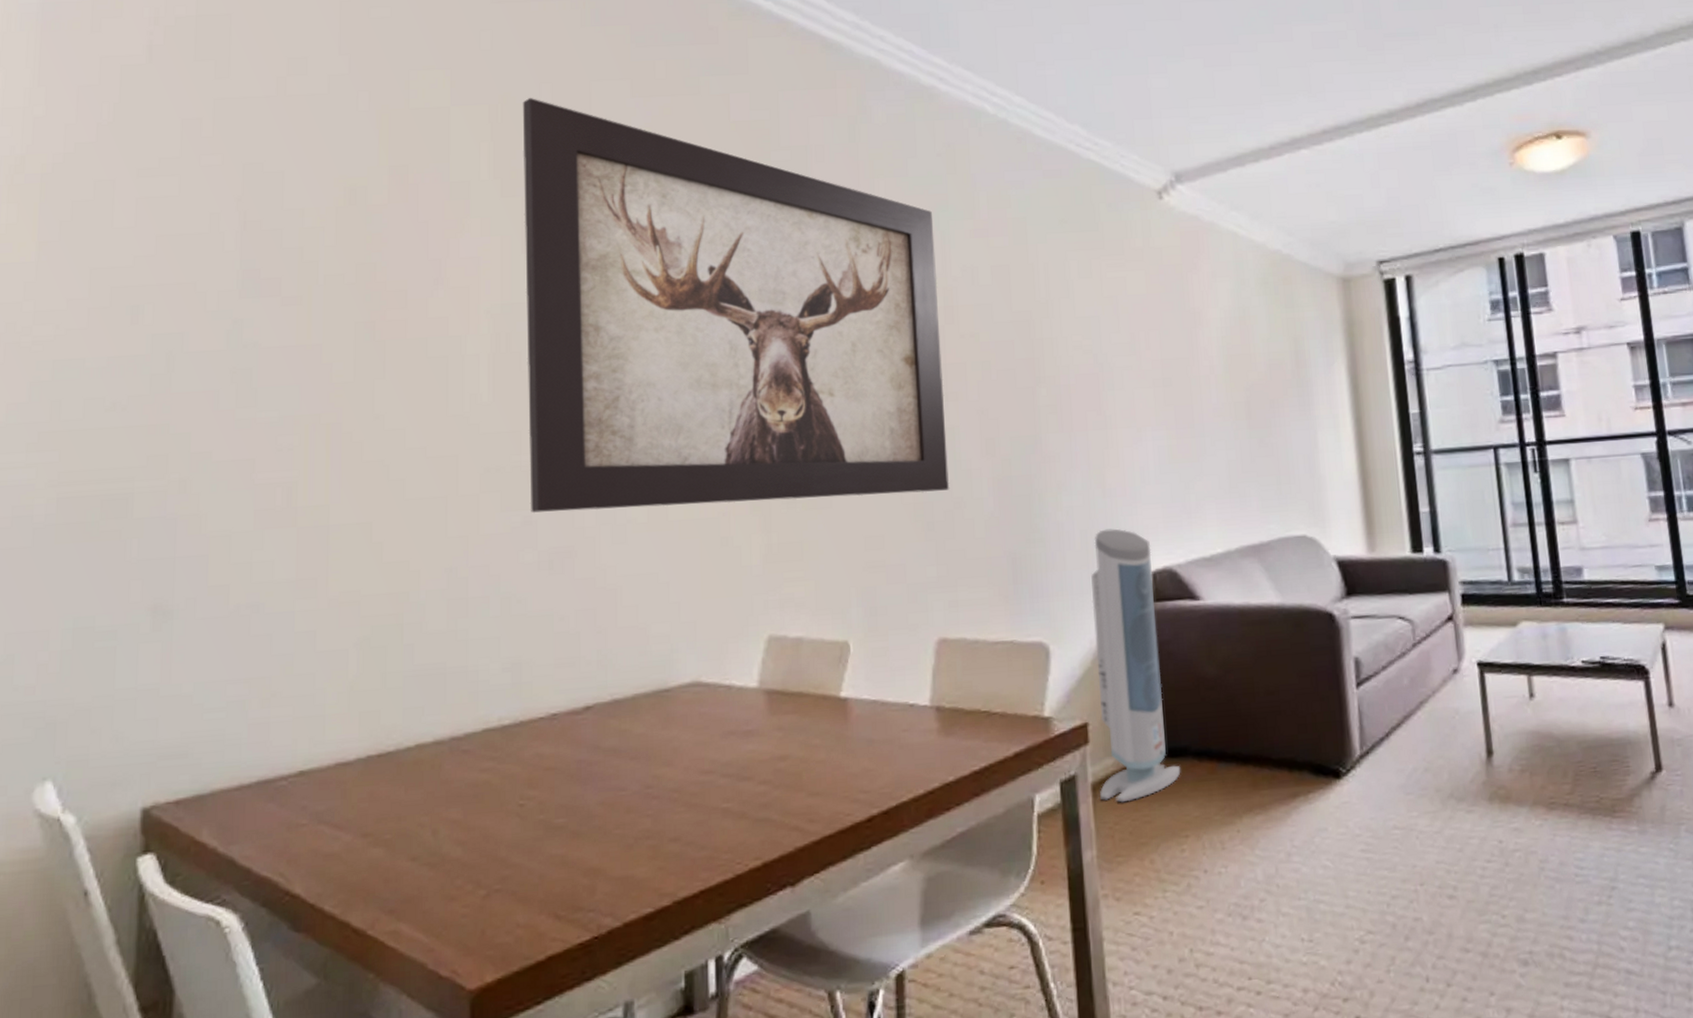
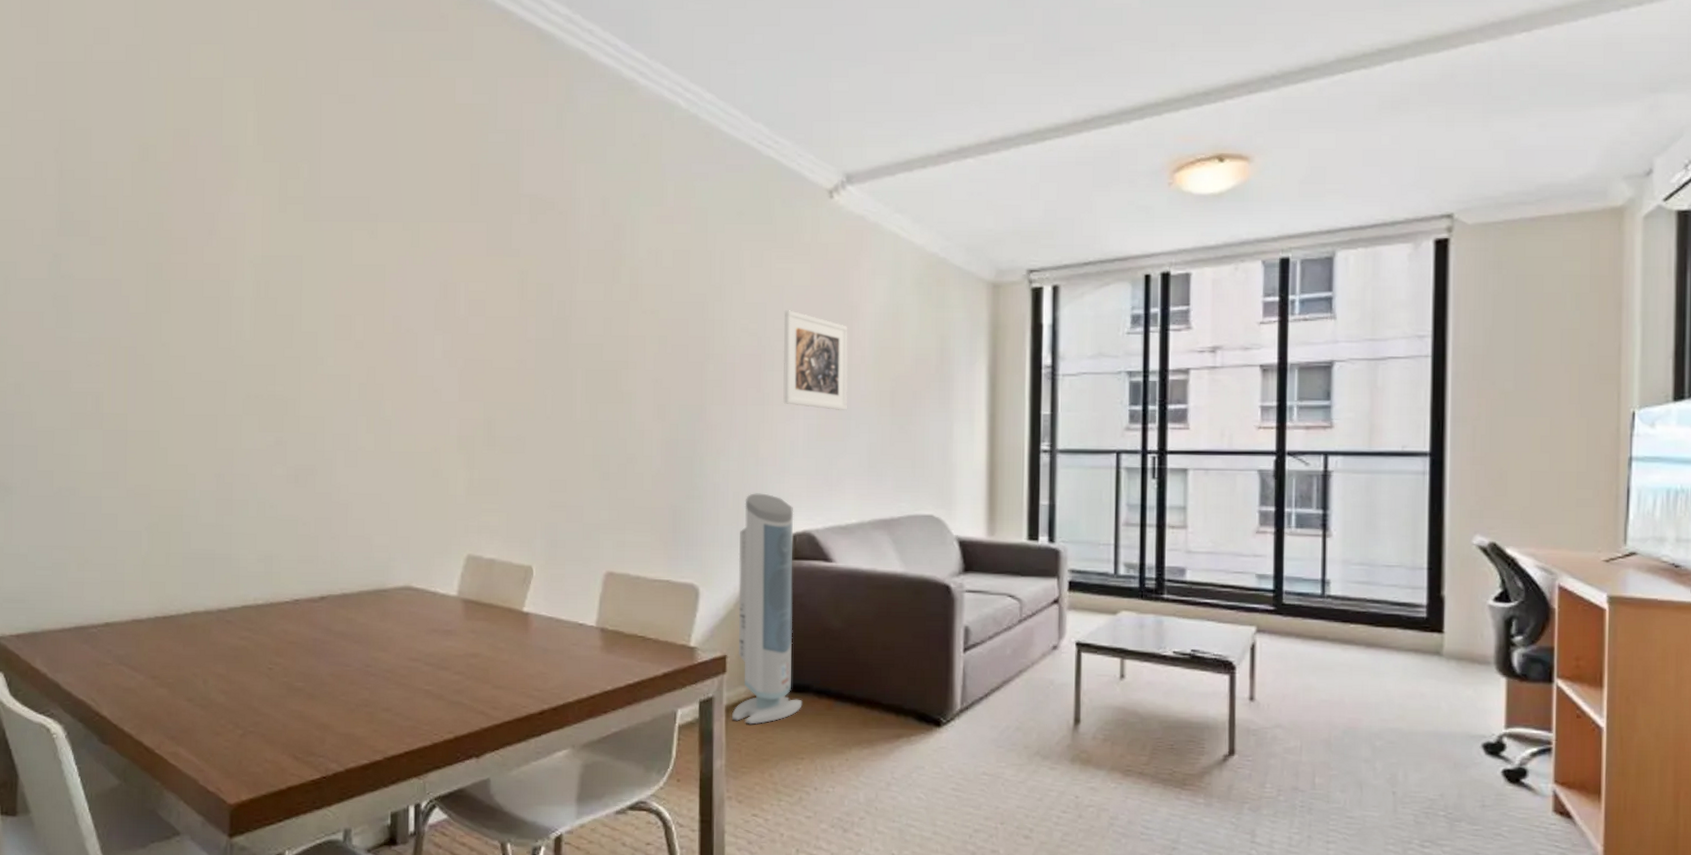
wall art: present [522,98,949,514] -> none [281,74,626,447]
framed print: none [1121,322,1200,428] -> present [783,310,848,410]

